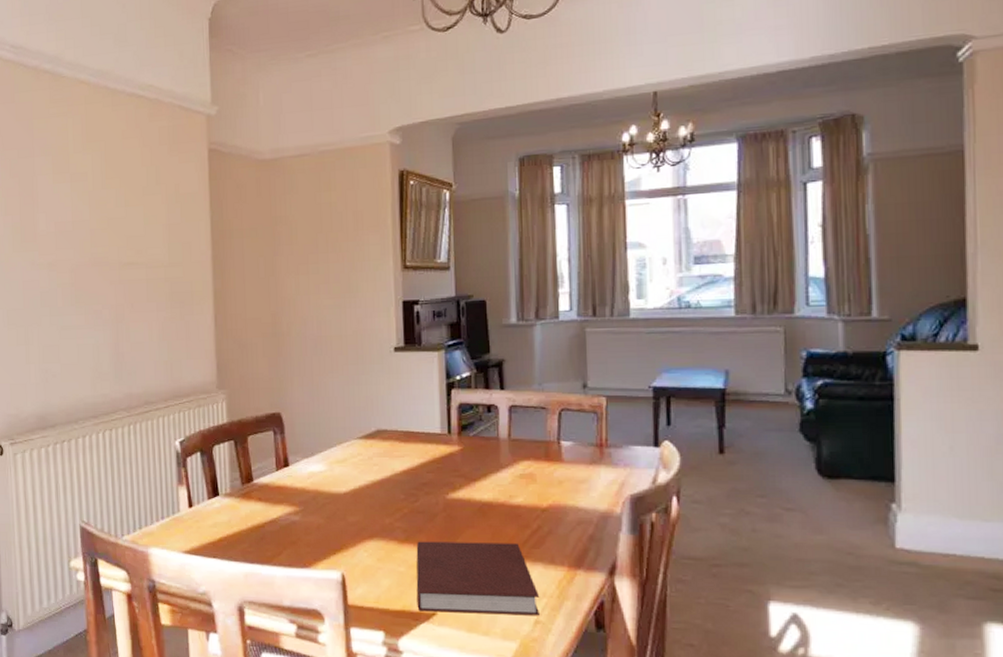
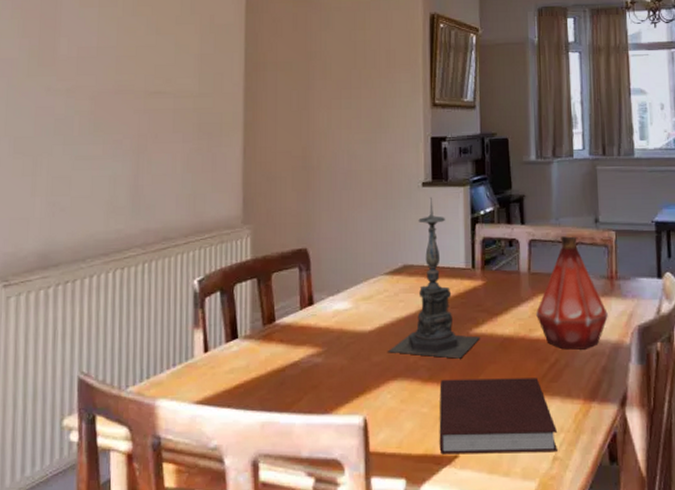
candle holder: none [363,363,459,522] -> present [388,197,481,359]
bottle: none [517,402,596,517] -> present [536,236,608,350]

